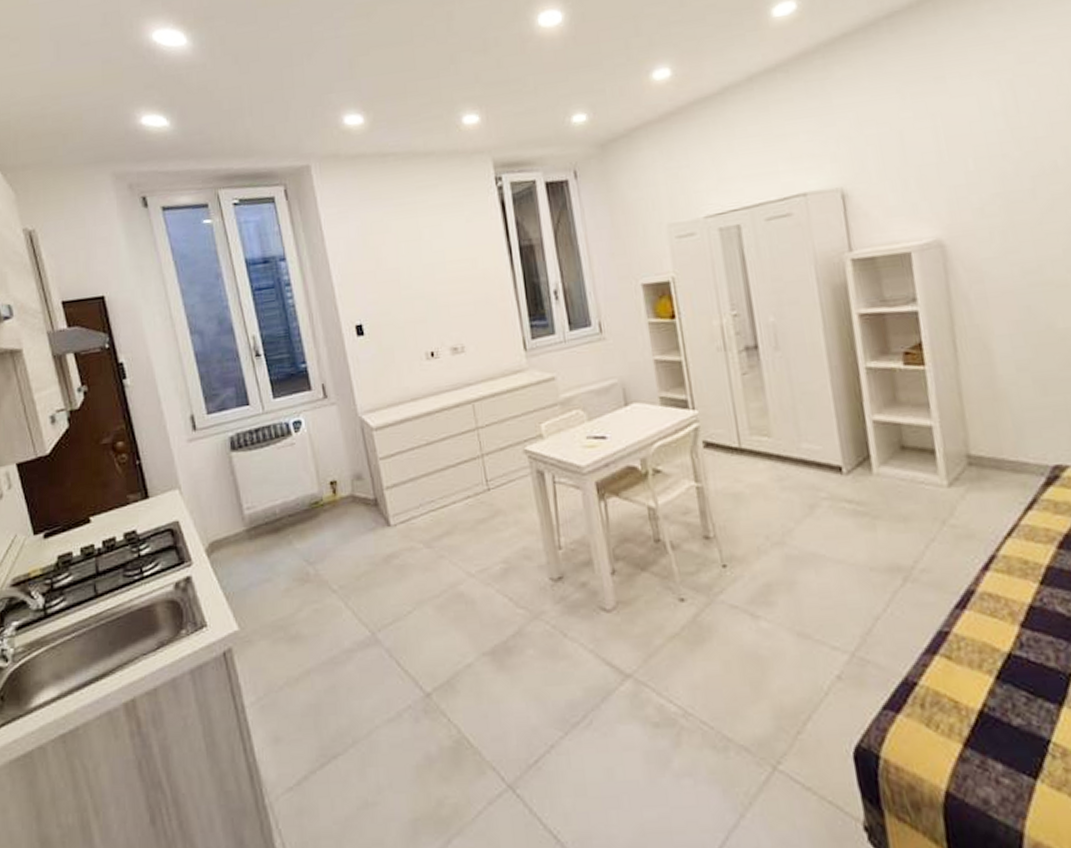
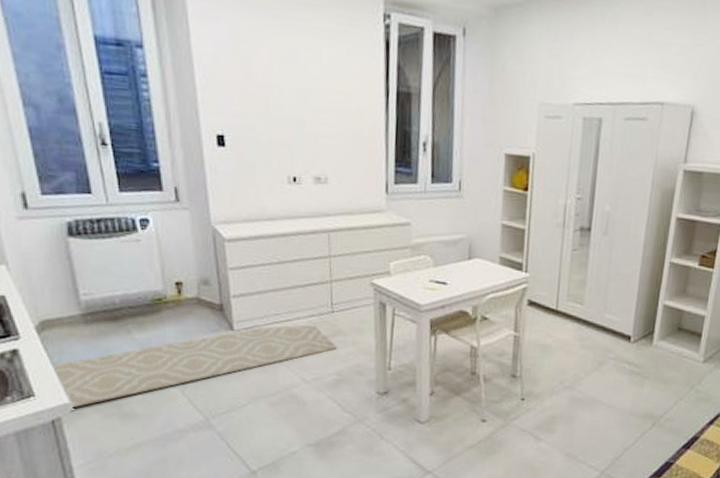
rug: none [223,507,499,636] -> present [54,325,337,409]

